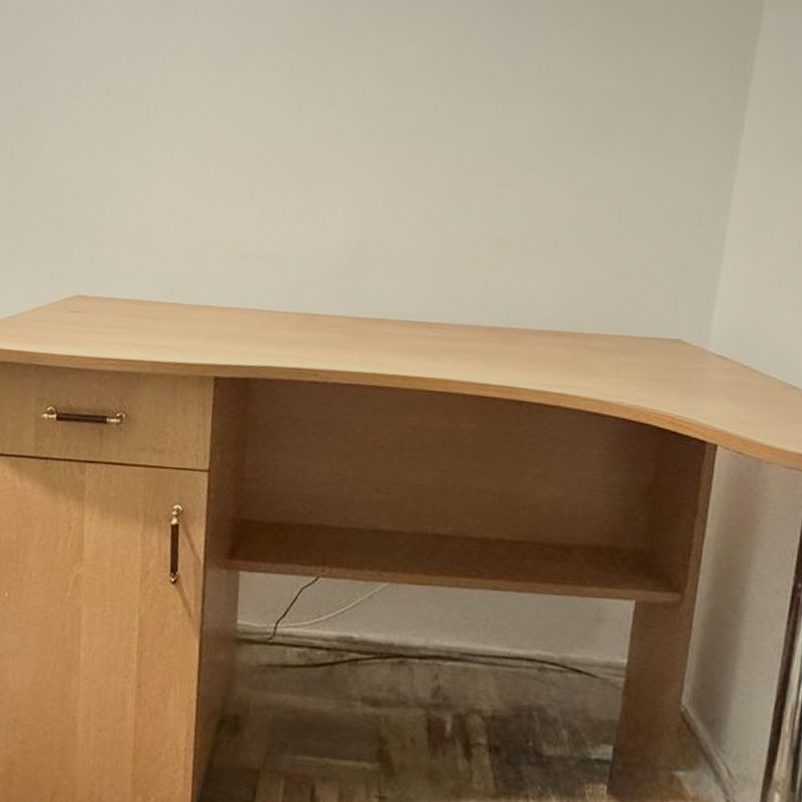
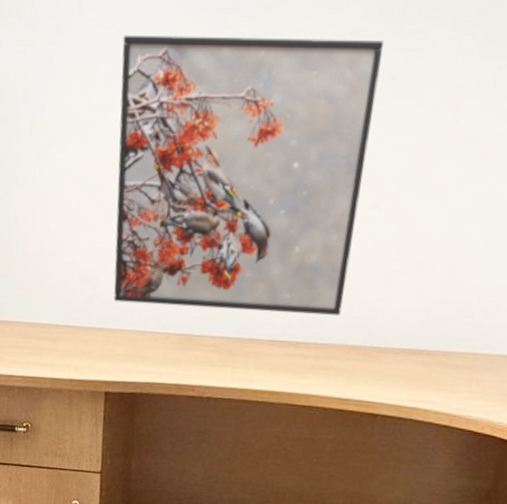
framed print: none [225,14,502,295] -> present [113,35,385,315]

